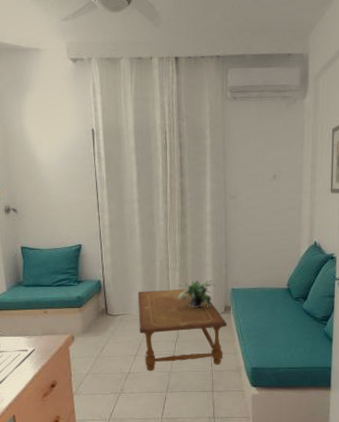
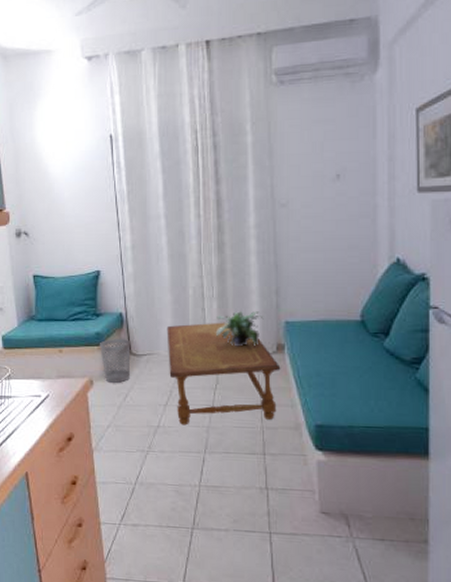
wastebasket: none [81,301,107,338] -> present [100,338,131,383]

